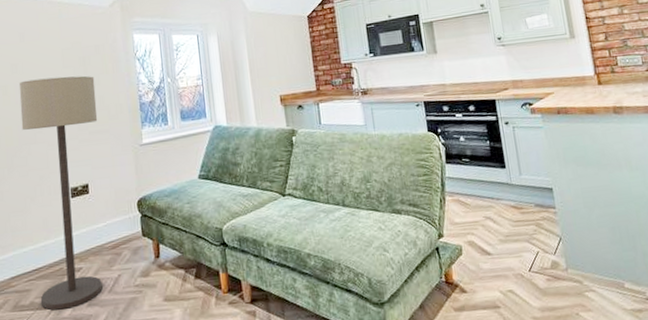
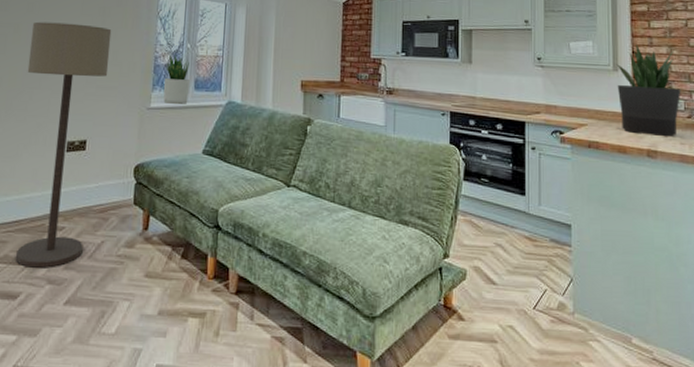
planter: none [150,90,177,138] -> present [163,54,190,105]
planter: none [572,10,638,94] -> present [616,44,681,137]

